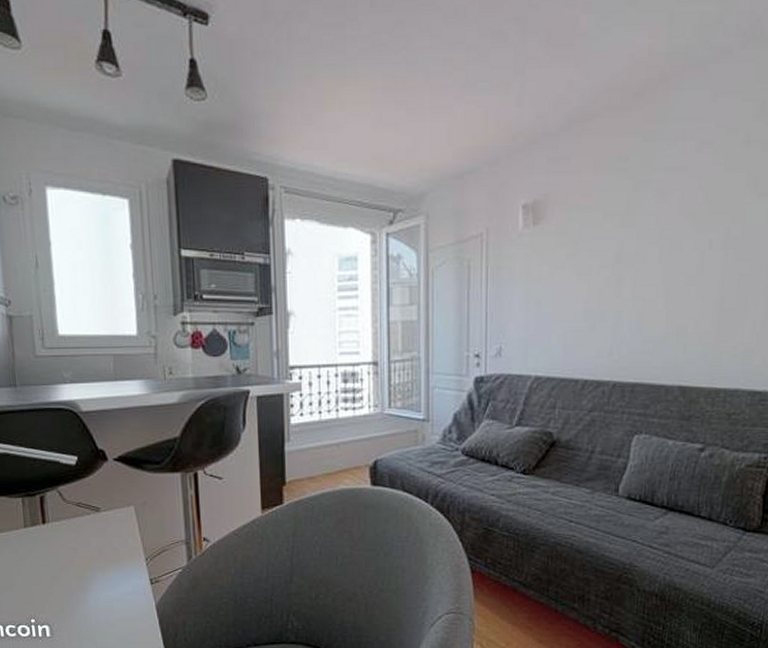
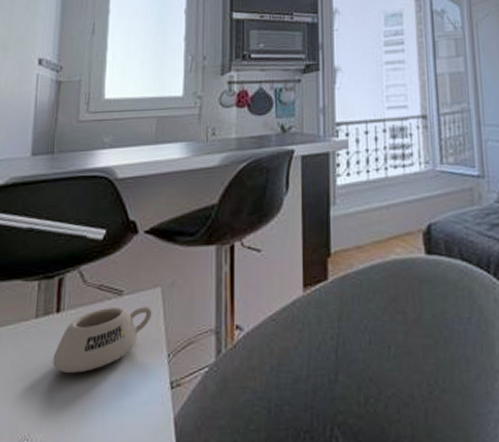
mug: none [45,520,129,571] -> present [53,306,152,374]

